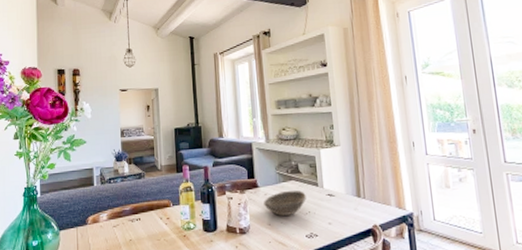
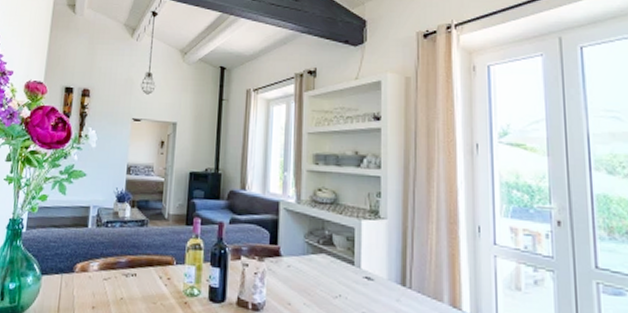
bowl: present [264,191,306,216] -> none [285,265,338,296]

